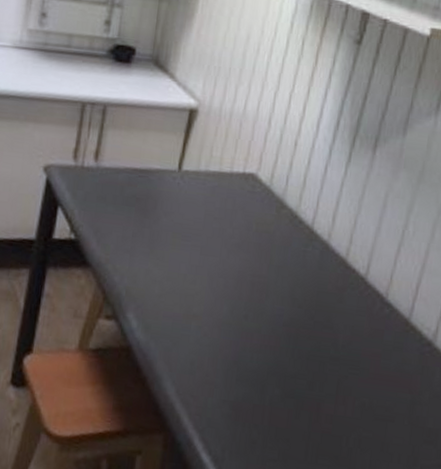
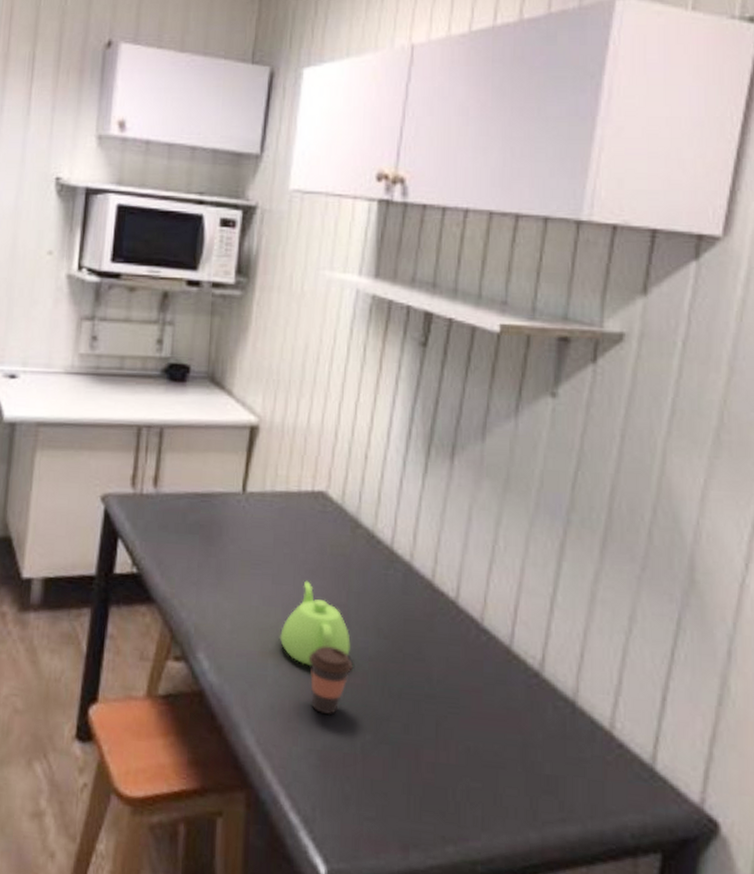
teapot: none [203,253,268,330] -> present [279,580,351,667]
coffee cup: none [228,311,268,372] -> present [308,646,353,716]

